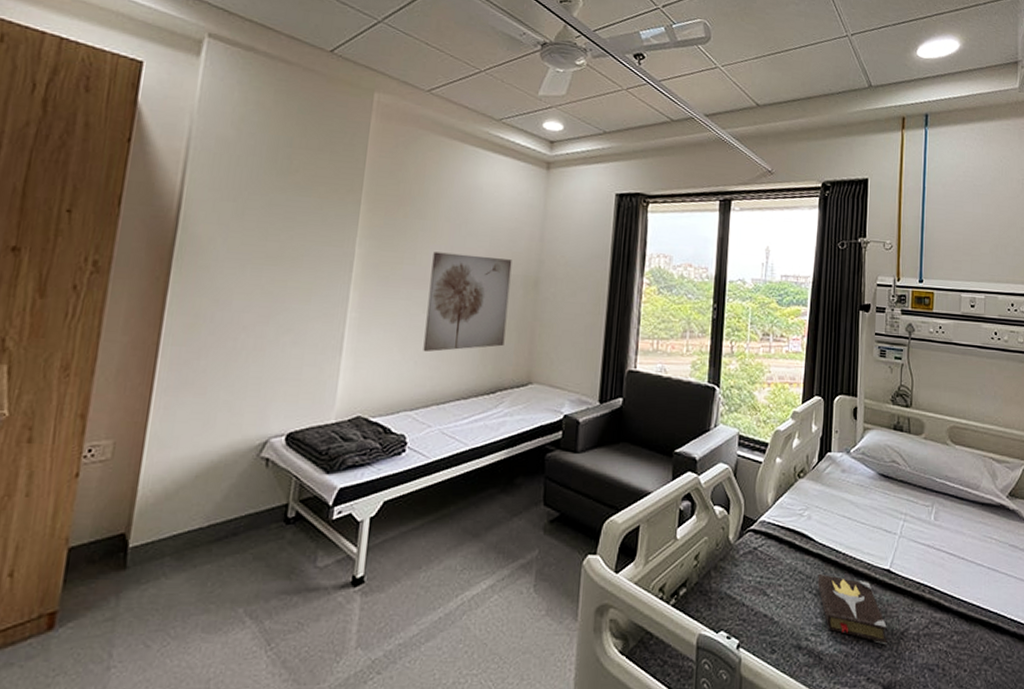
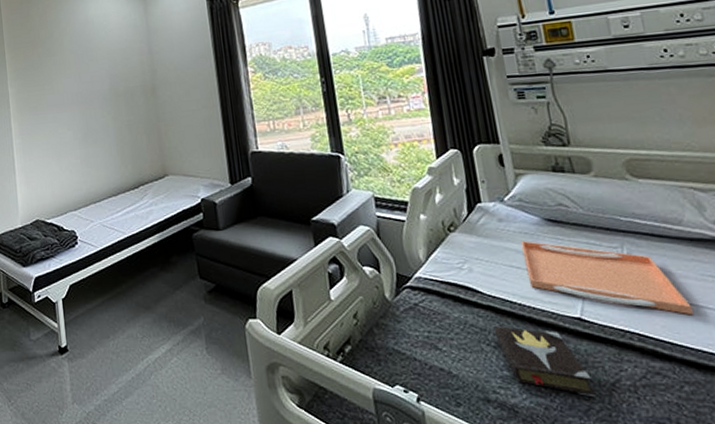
wall art: present [423,251,512,353] -> none [66,74,138,162]
serving tray: none [855,493,972,572] -> present [520,241,693,315]

